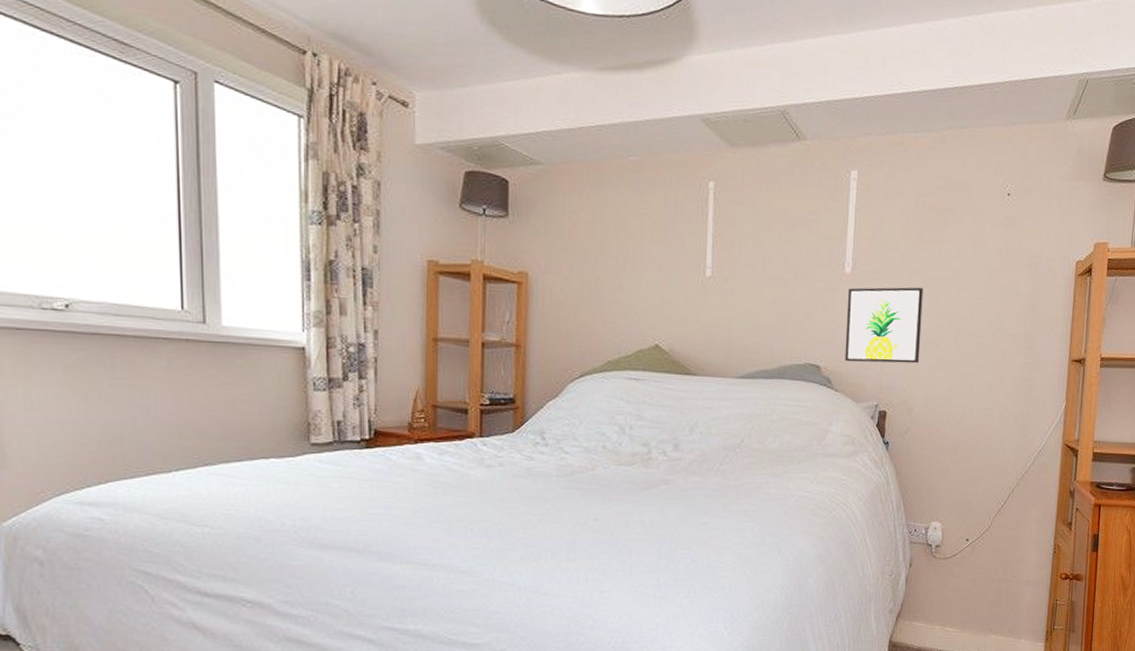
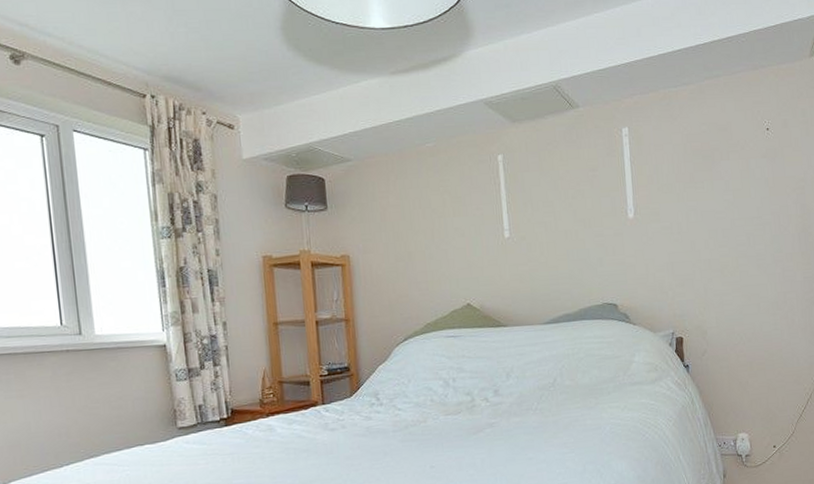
wall art: present [844,287,923,364] -> none [633,222,707,297]

